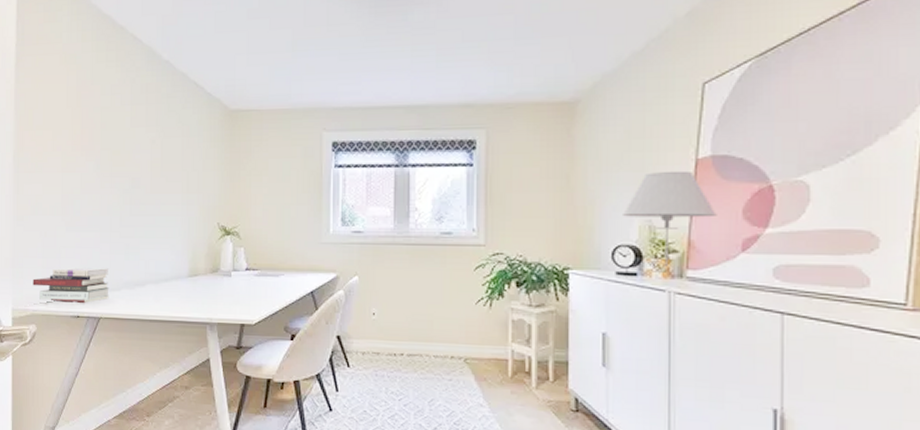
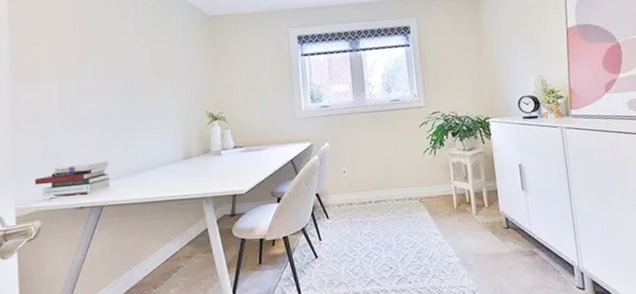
table lamp: present [623,170,717,266] -> none [522,37,586,109]

